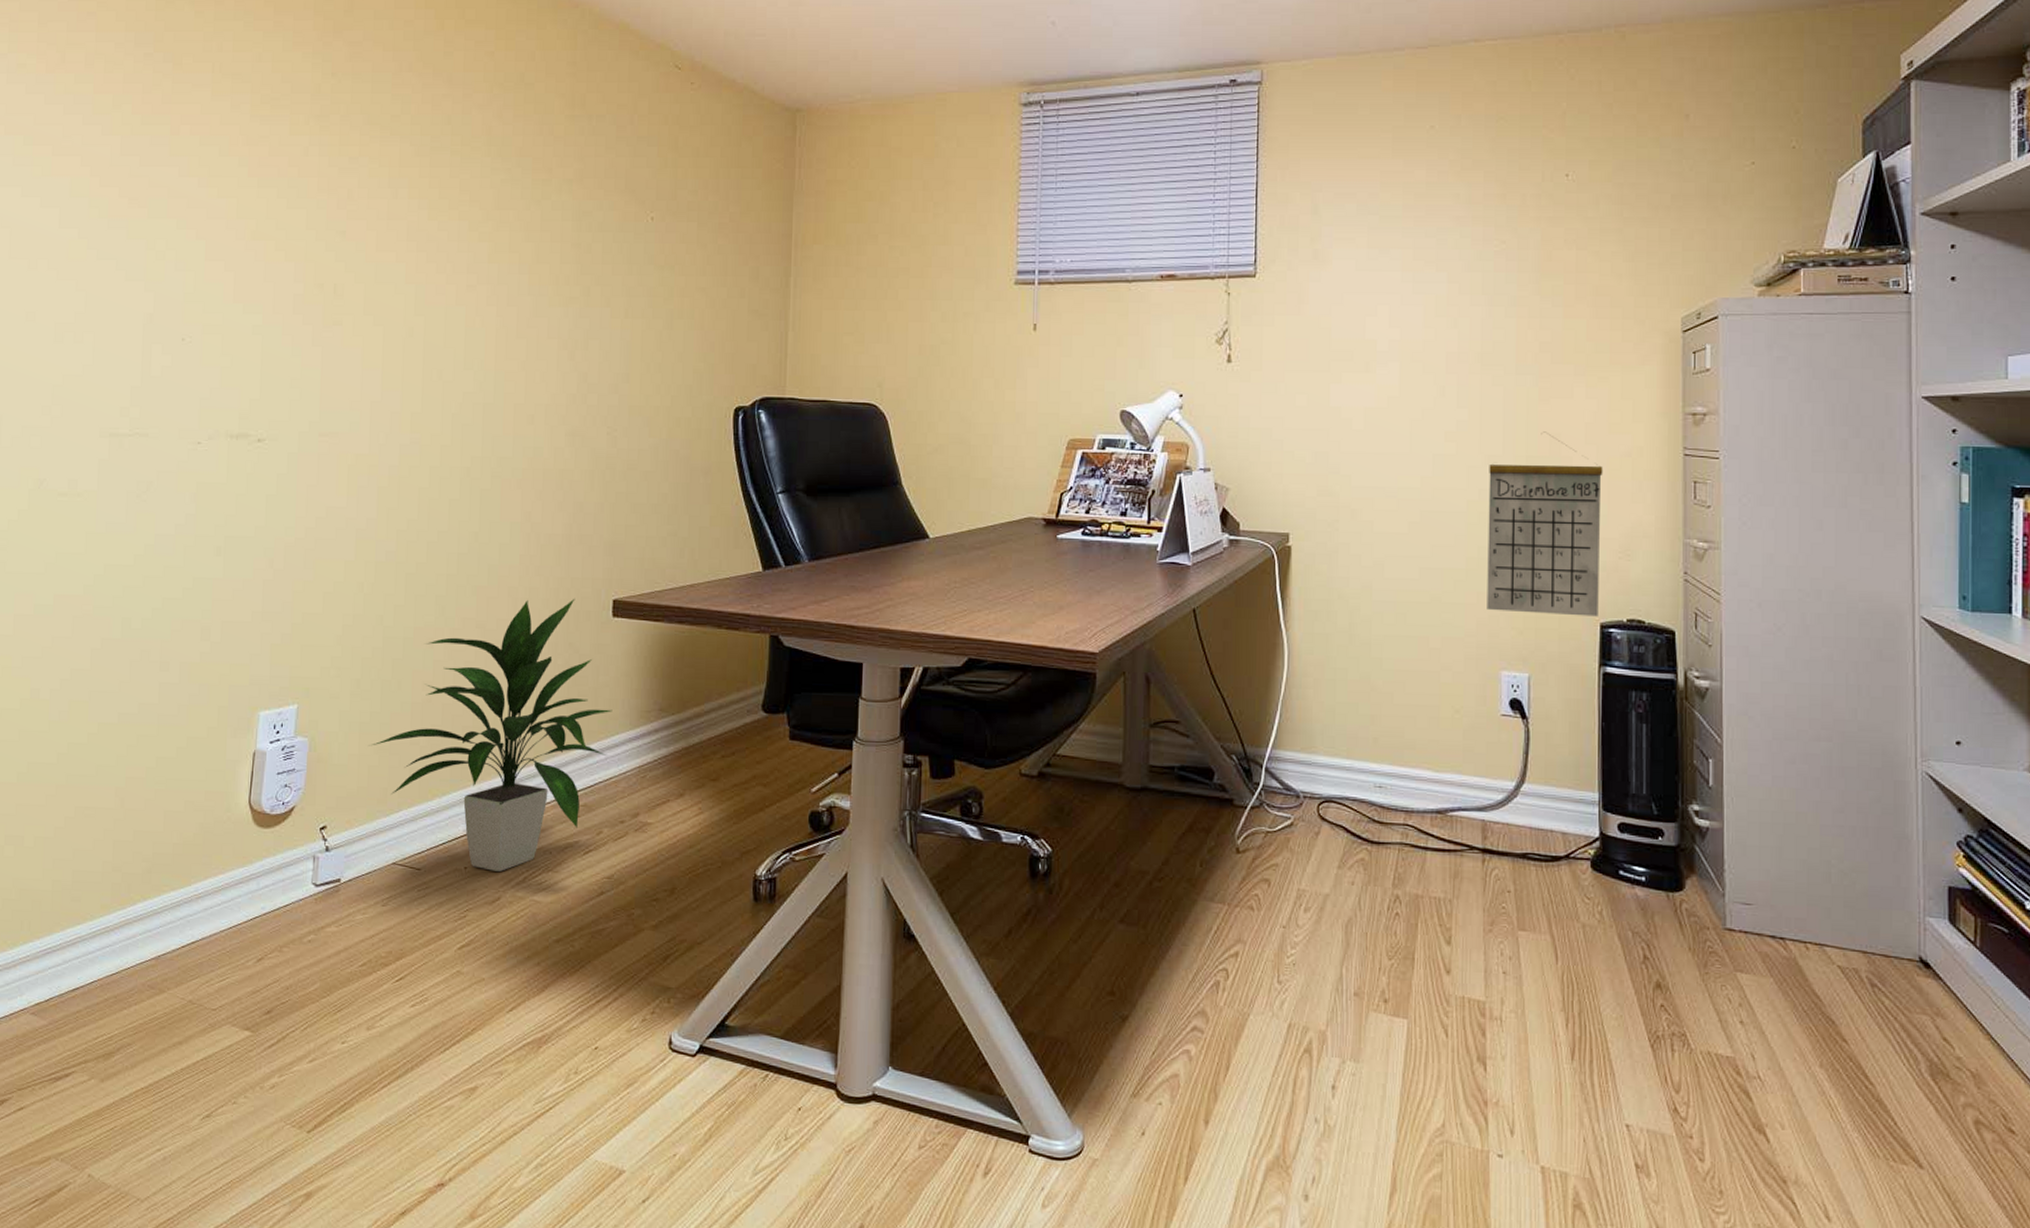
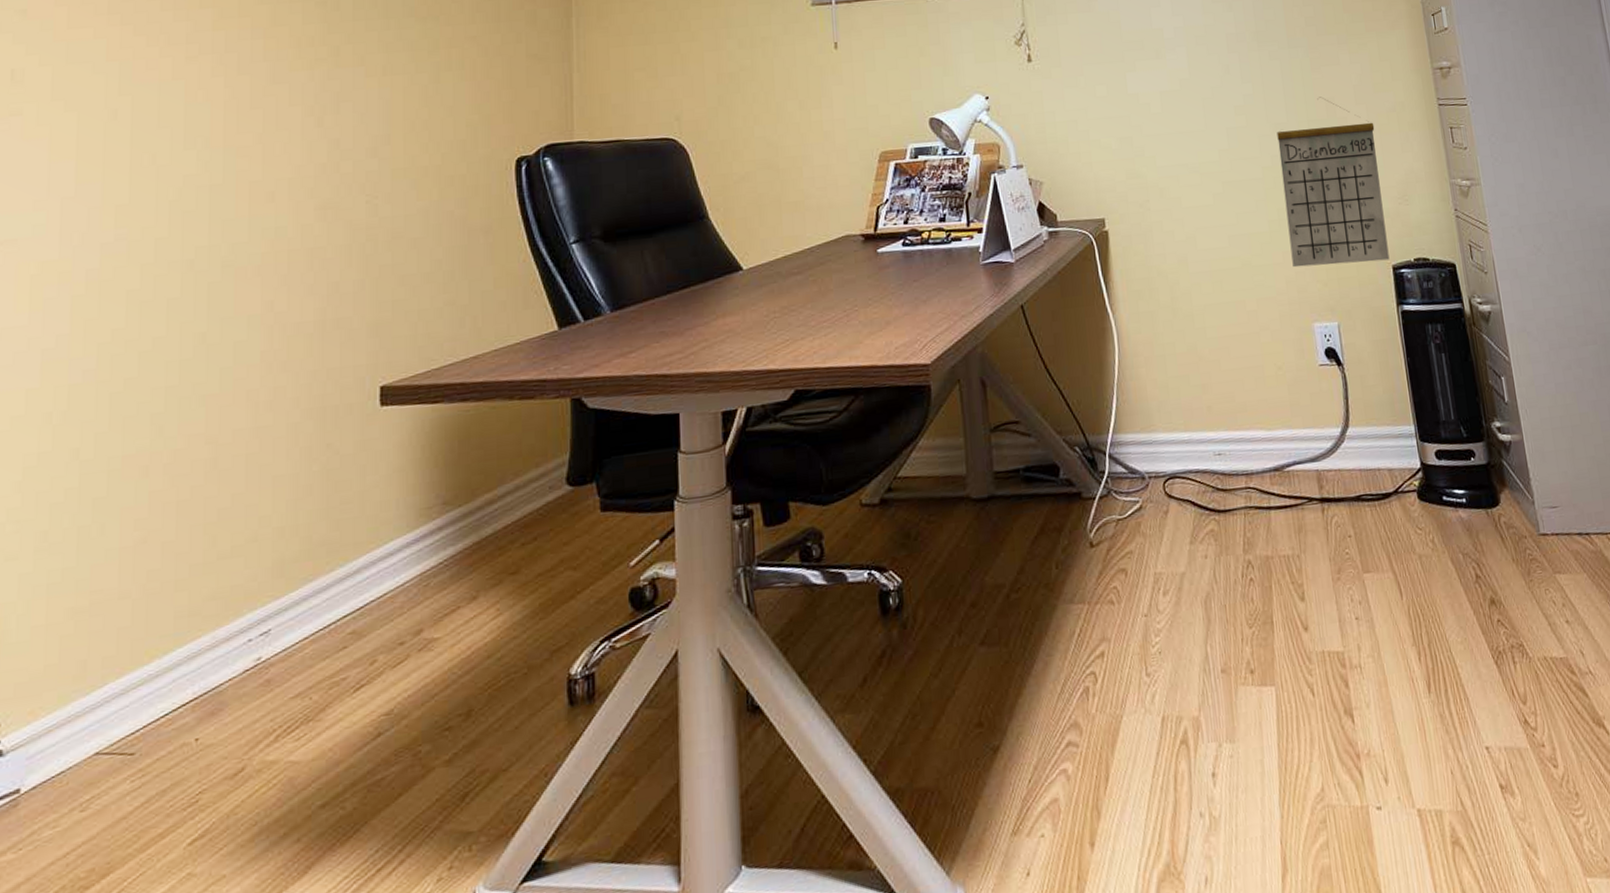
indoor plant: present [369,598,613,871] -> none [60,391,385,737]

